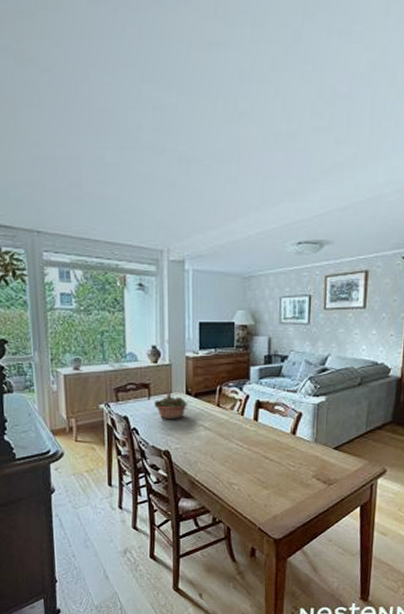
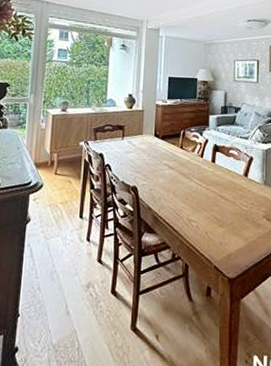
succulent planter: present [154,389,187,419] -> none [127,131,155,158]

